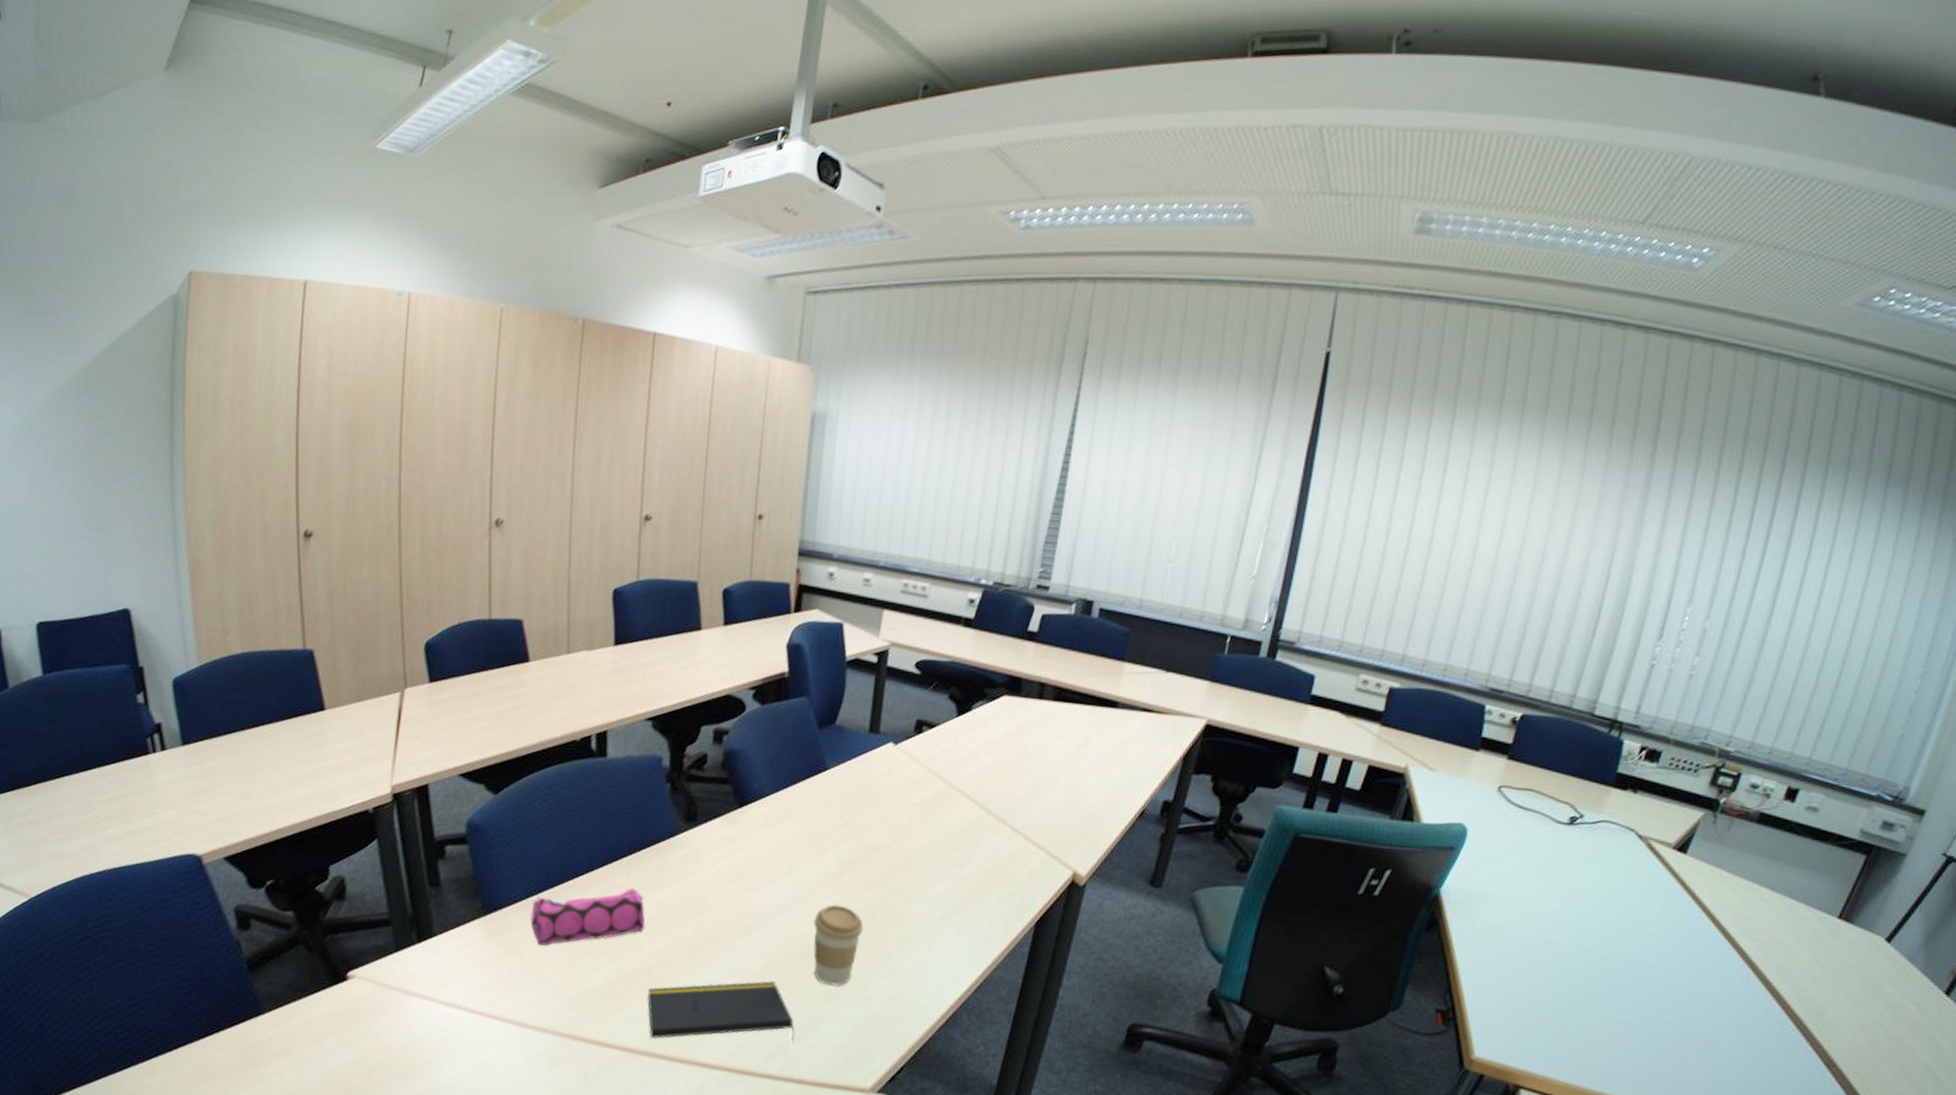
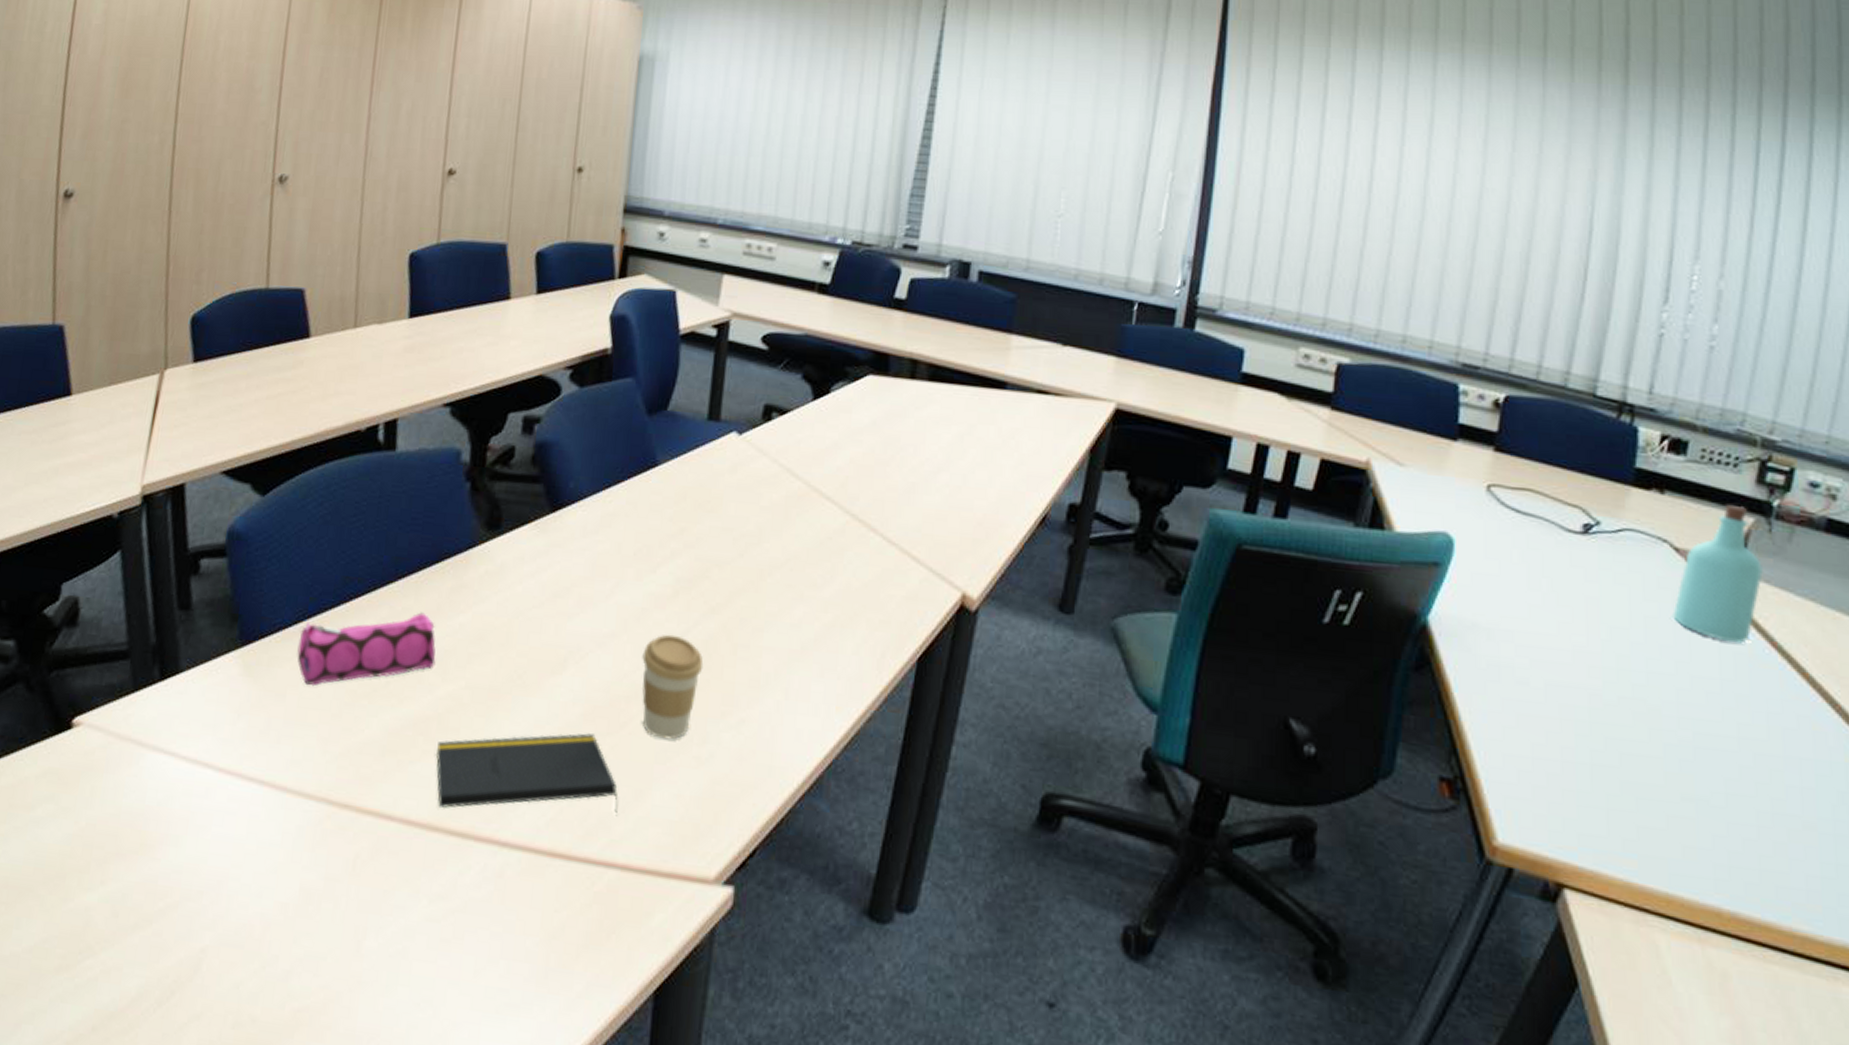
bottle: none [1630,801,1705,909] -> present [1673,504,1763,644]

